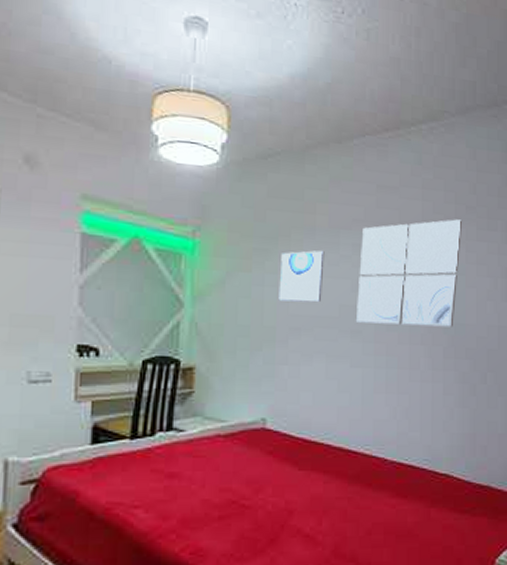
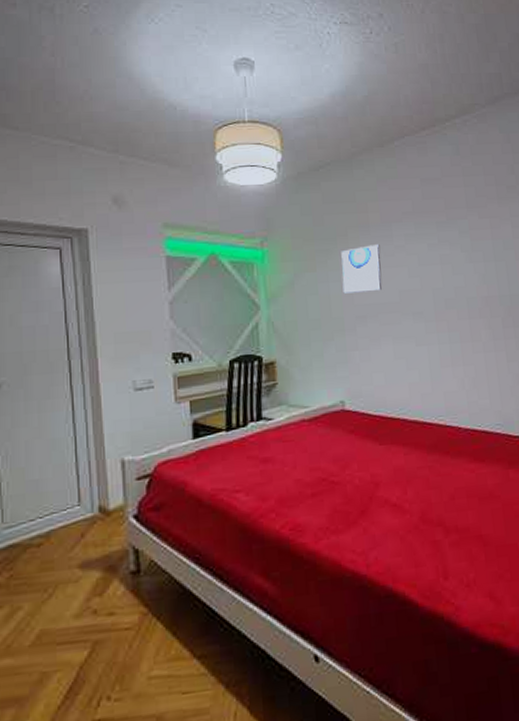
wall art: present [357,219,462,327] -> none [412,199,509,305]

